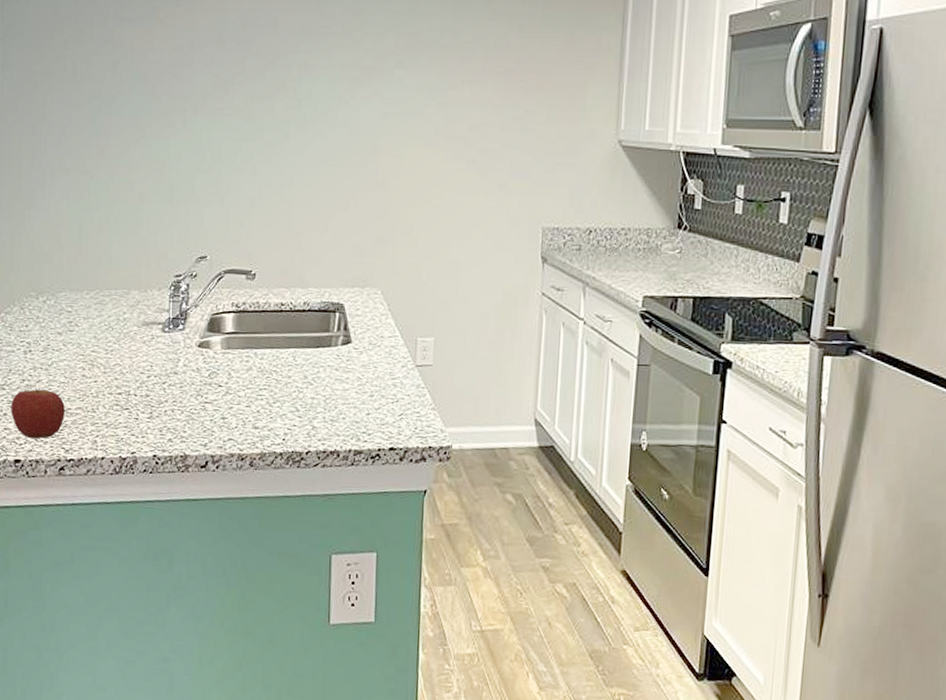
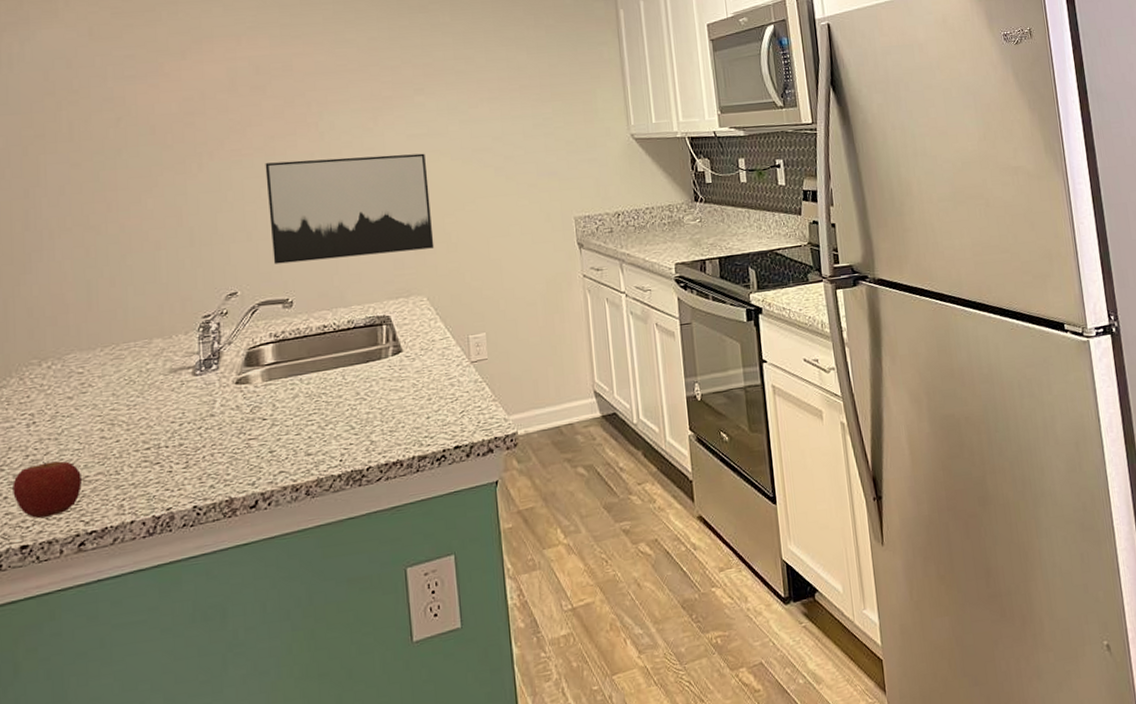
wall art: none [242,126,398,240] -> present [265,153,435,264]

